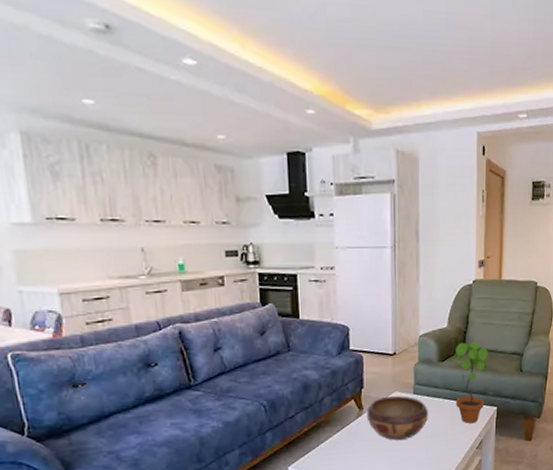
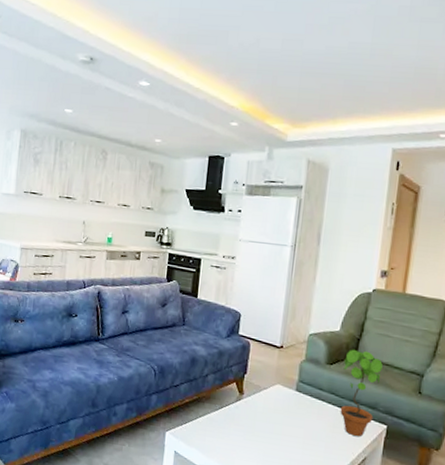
decorative bowl: present [366,395,429,440] -> none [246,387,310,435]

